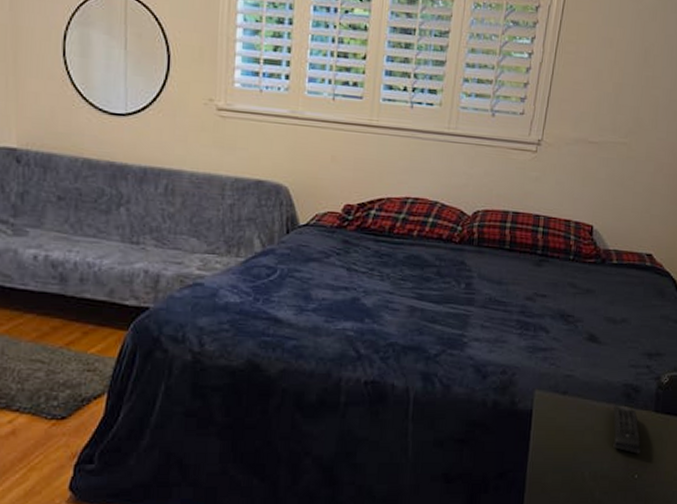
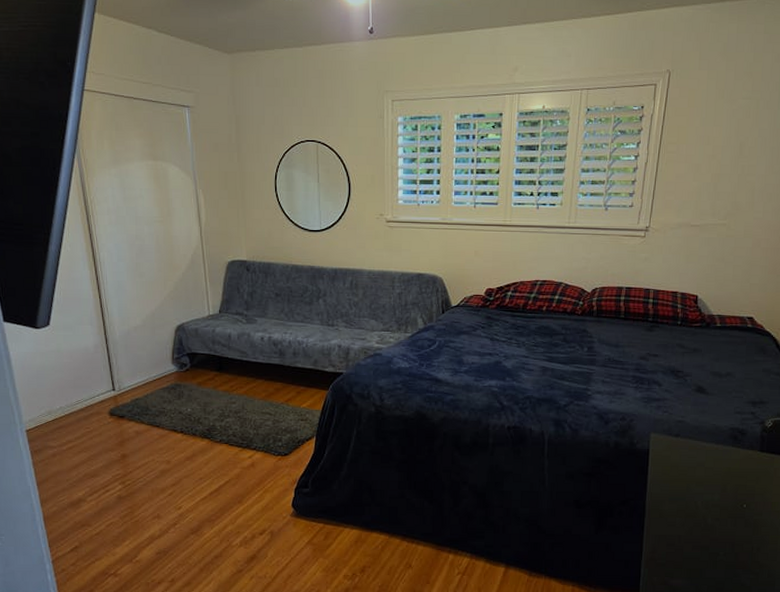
remote control: present [613,406,641,454] -> none [722,447,748,487]

